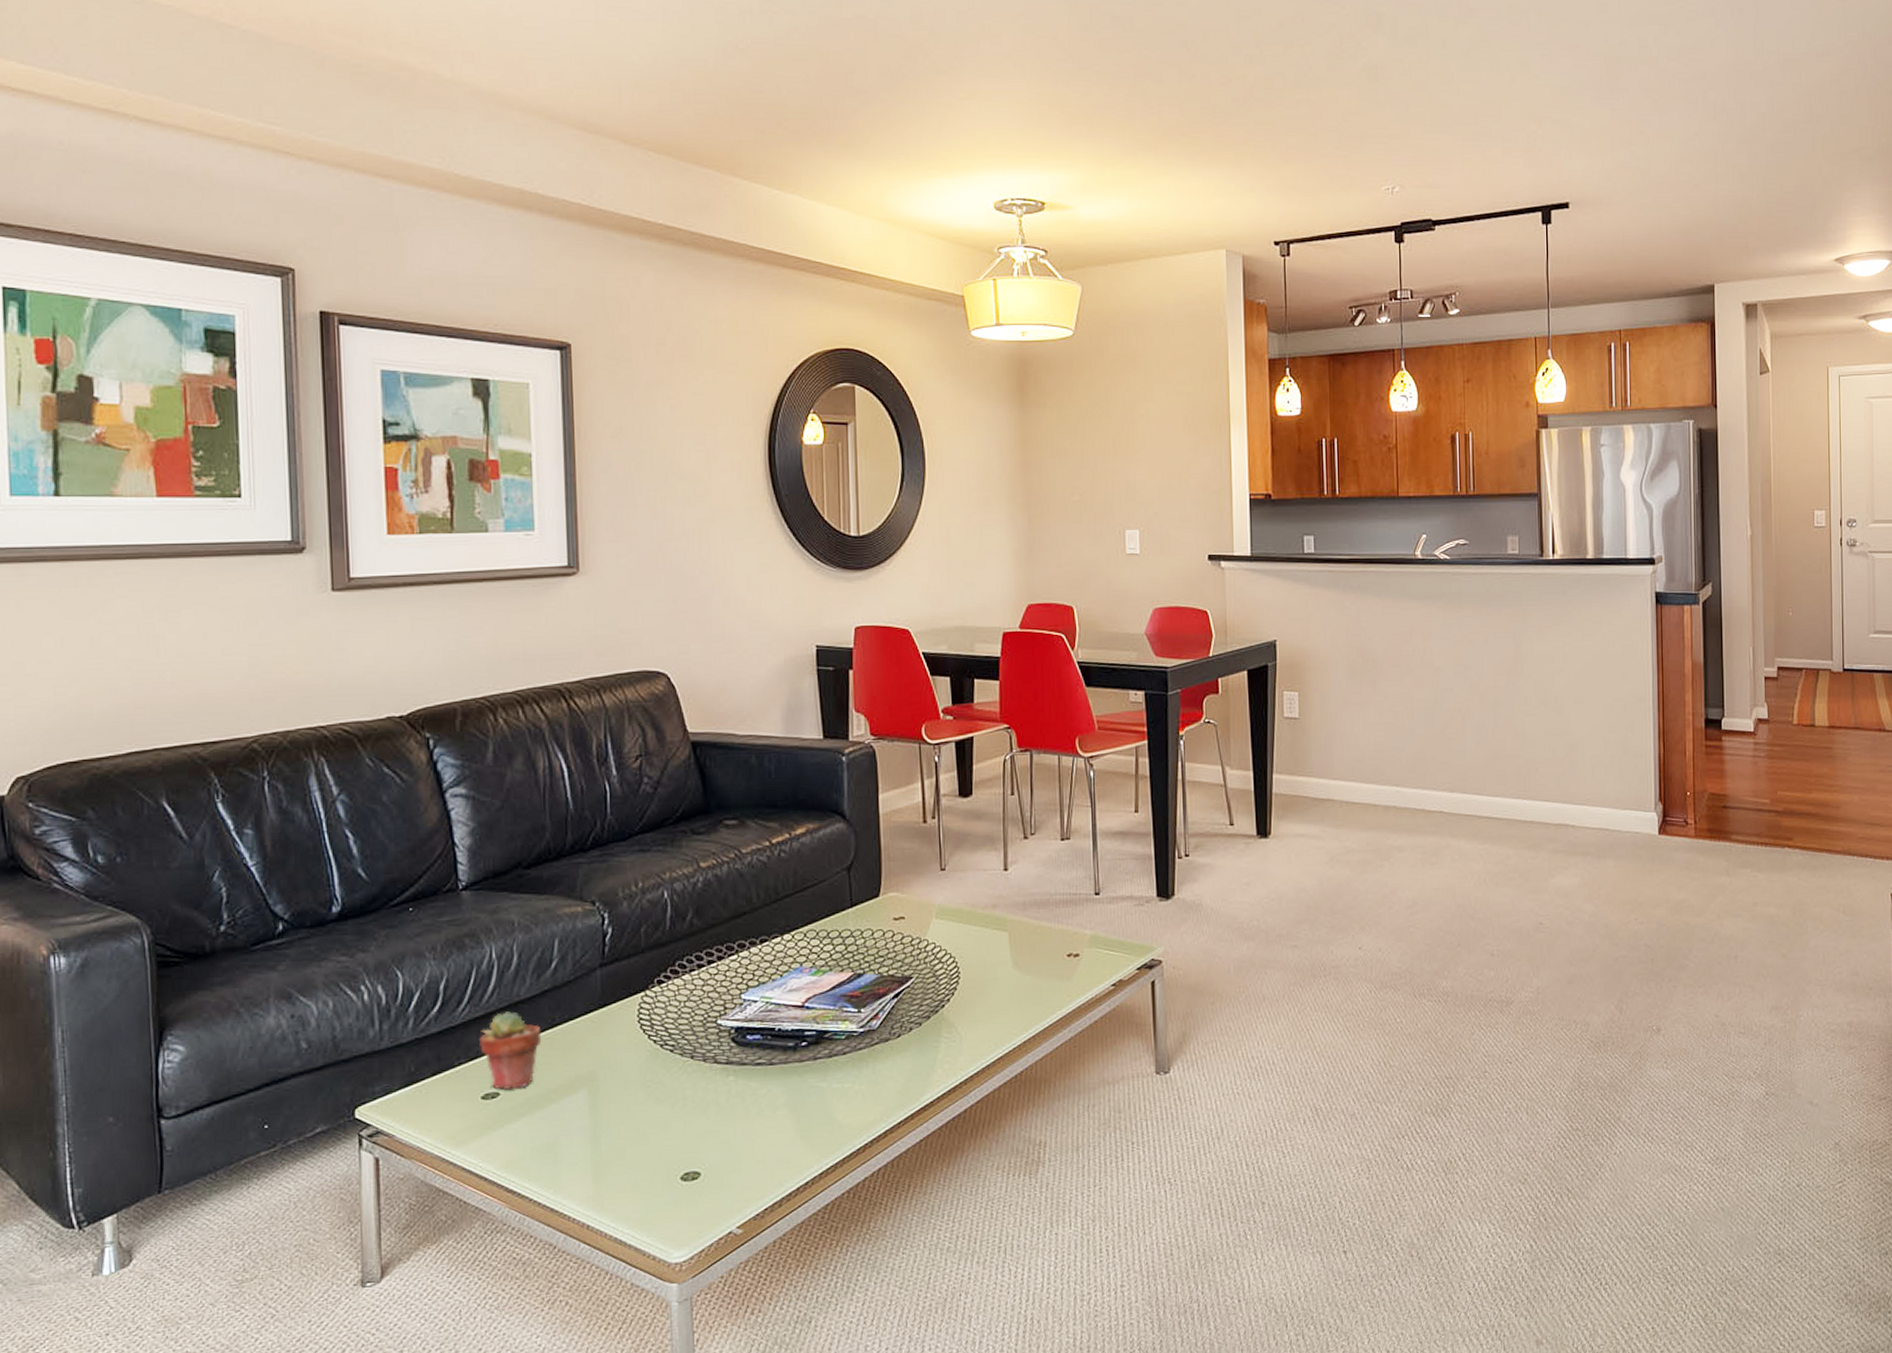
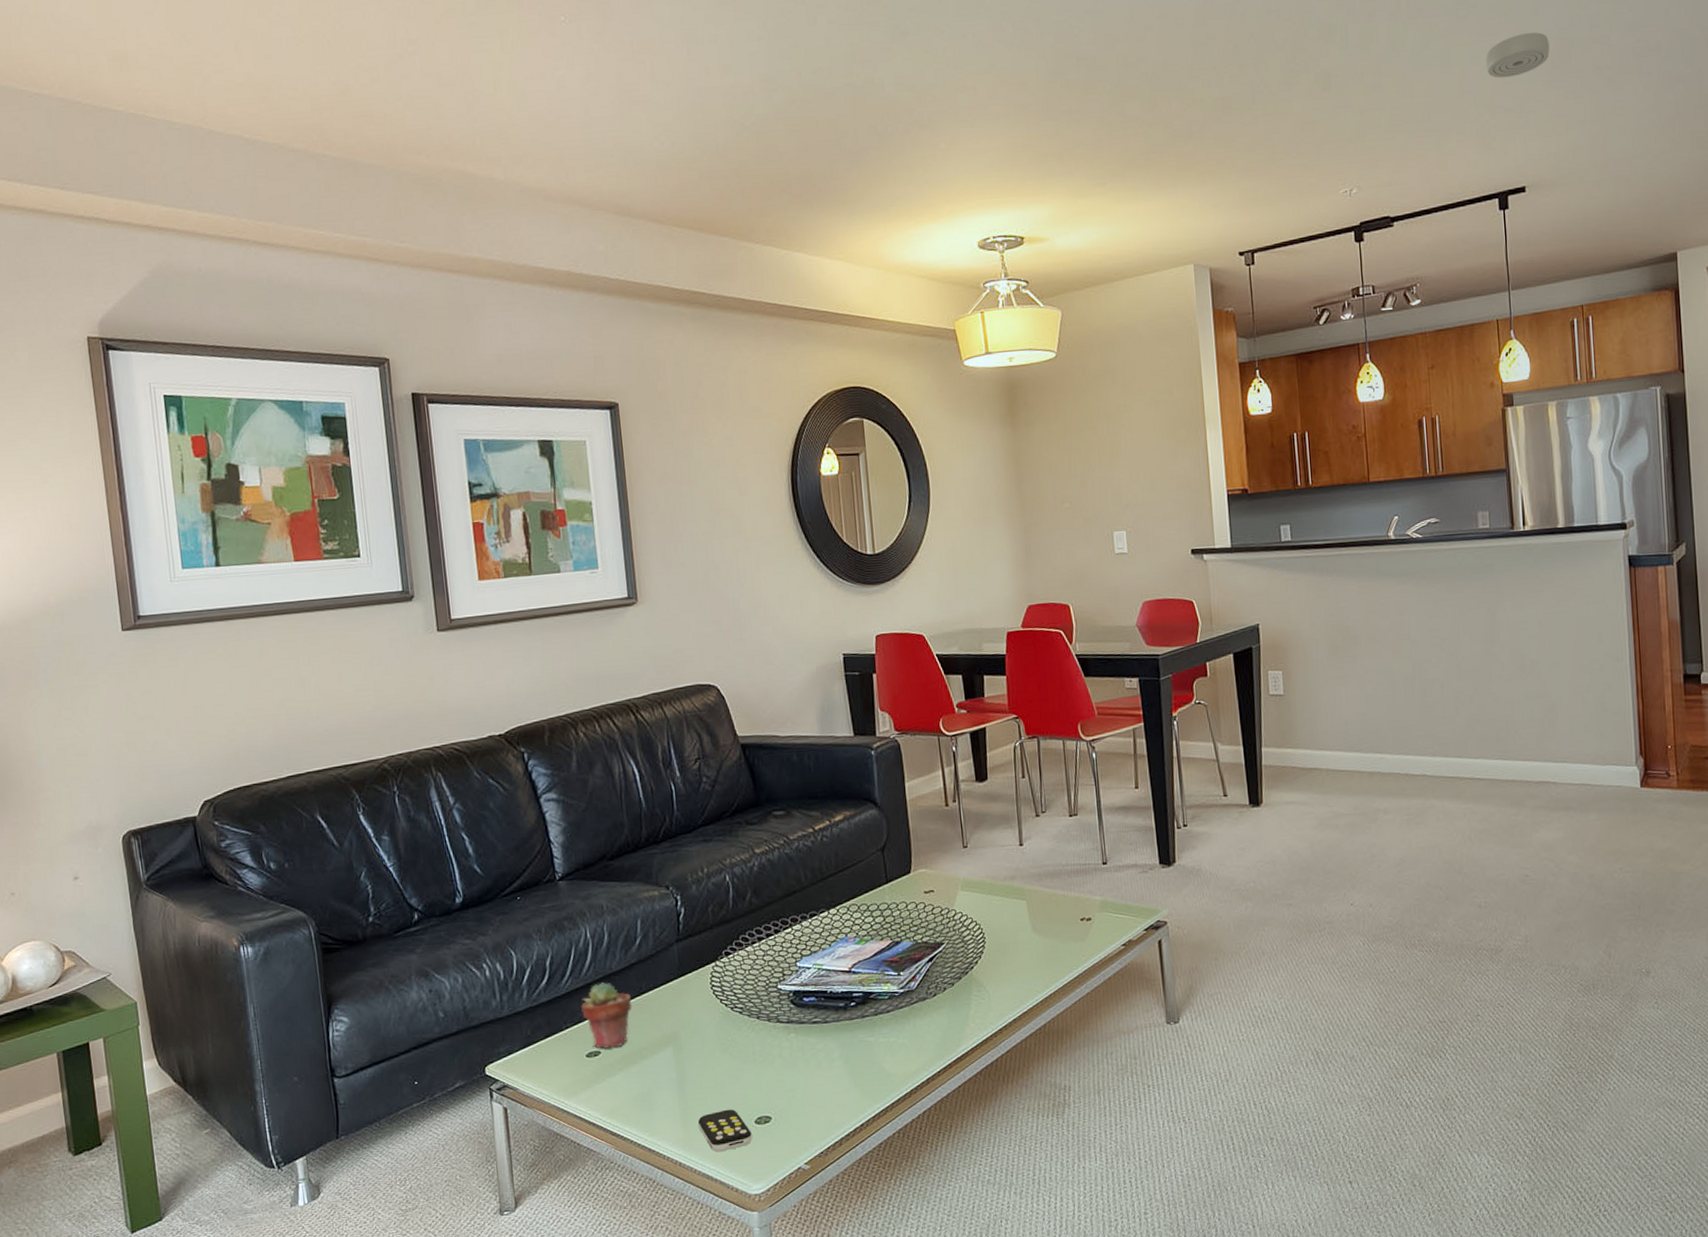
remote control: none [613,1163,676,1214] -> present [698,1109,752,1152]
smoke detector: none [1535,46,1598,89] -> present [1486,32,1550,79]

